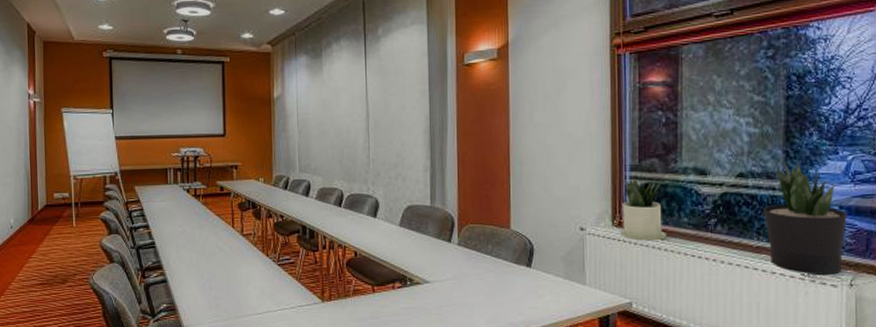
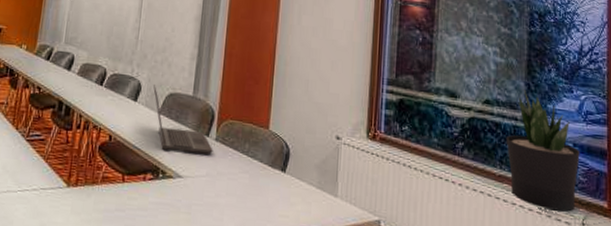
laptop computer: none [391,200,457,260] -> present [153,85,213,156]
planter: present [620,178,667,241] -> none [374,92,417,159]

